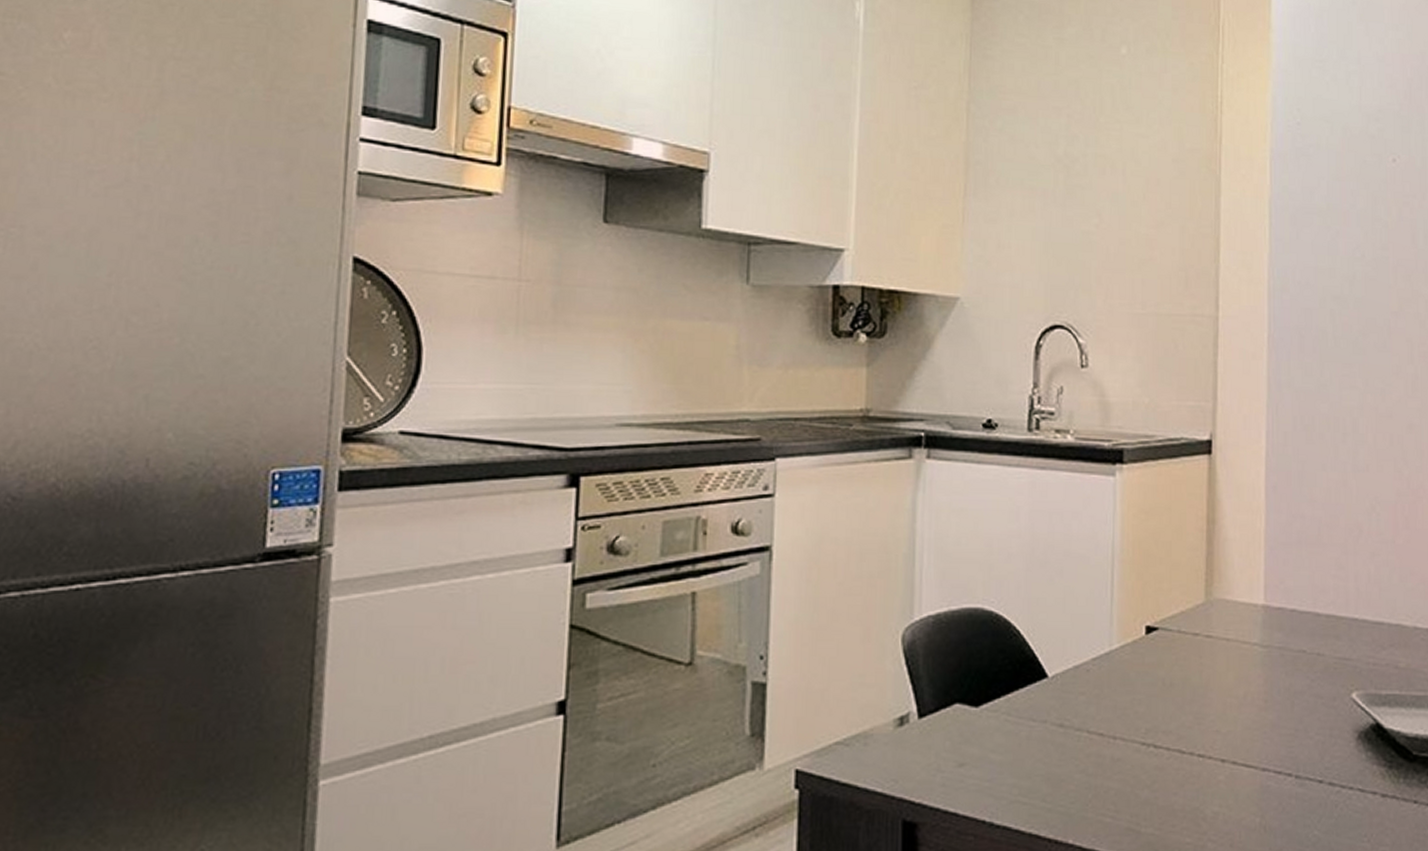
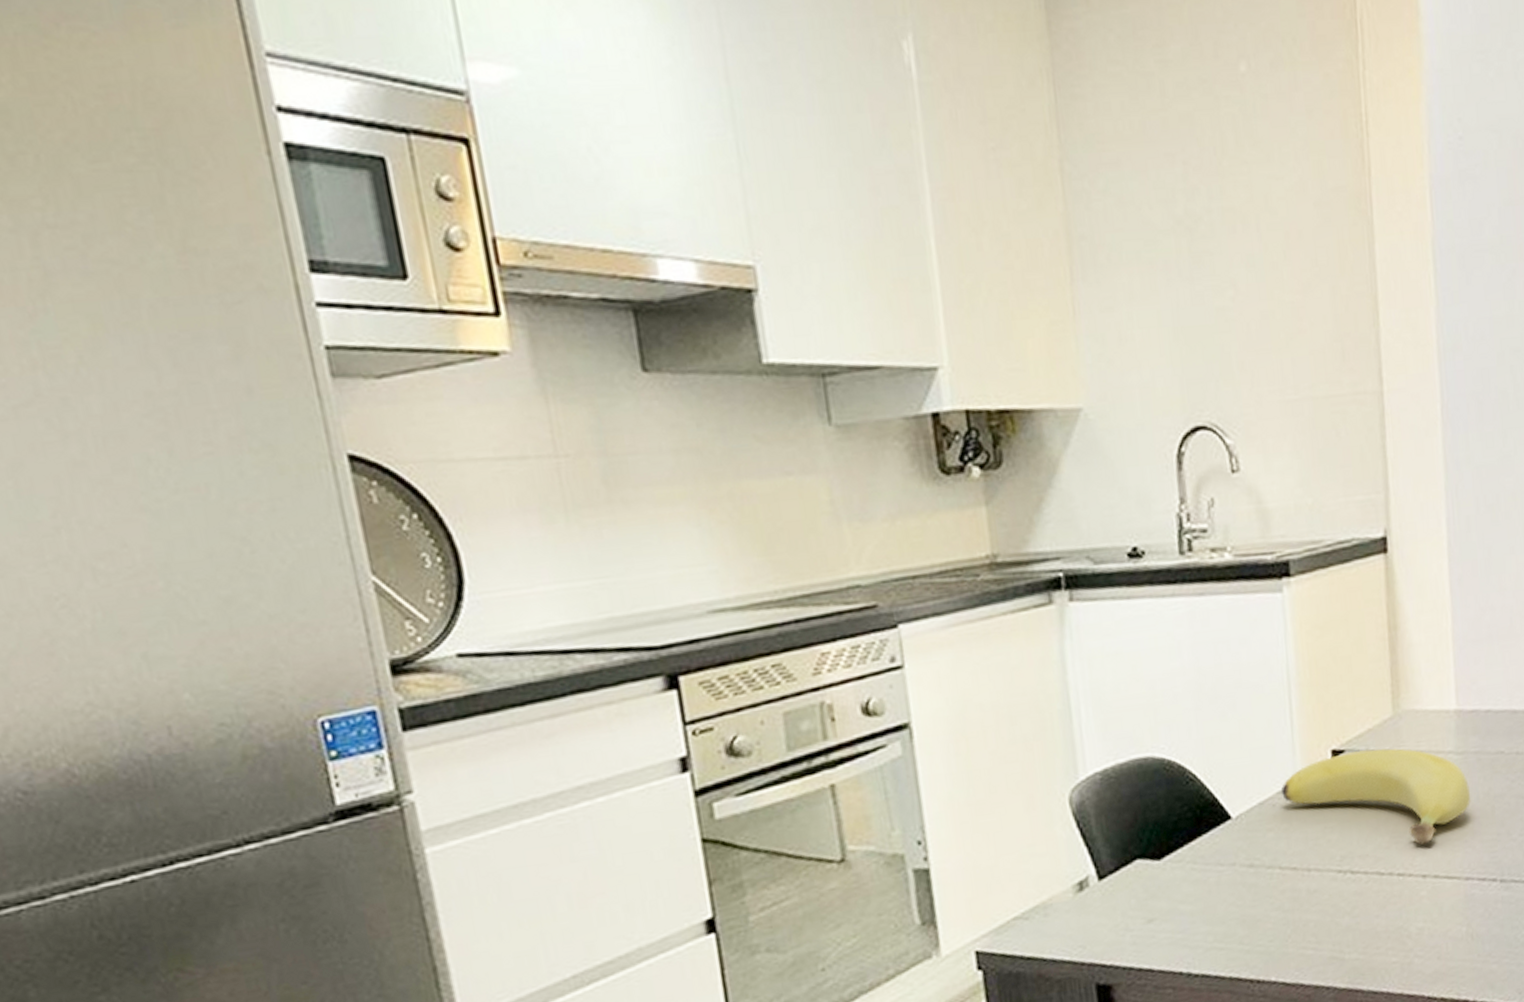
banana: none [1095,631,1273,729] -> present [1281,748,1471,845]

